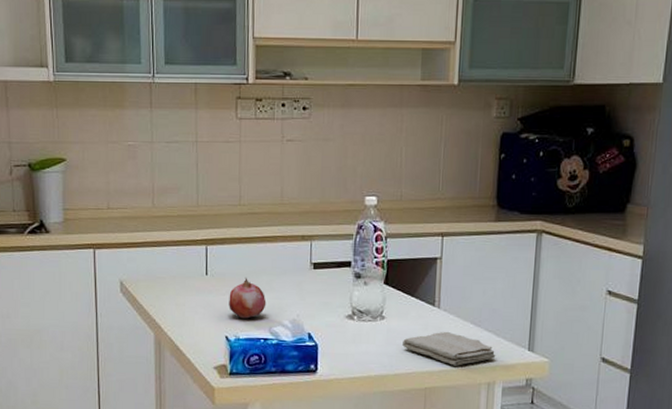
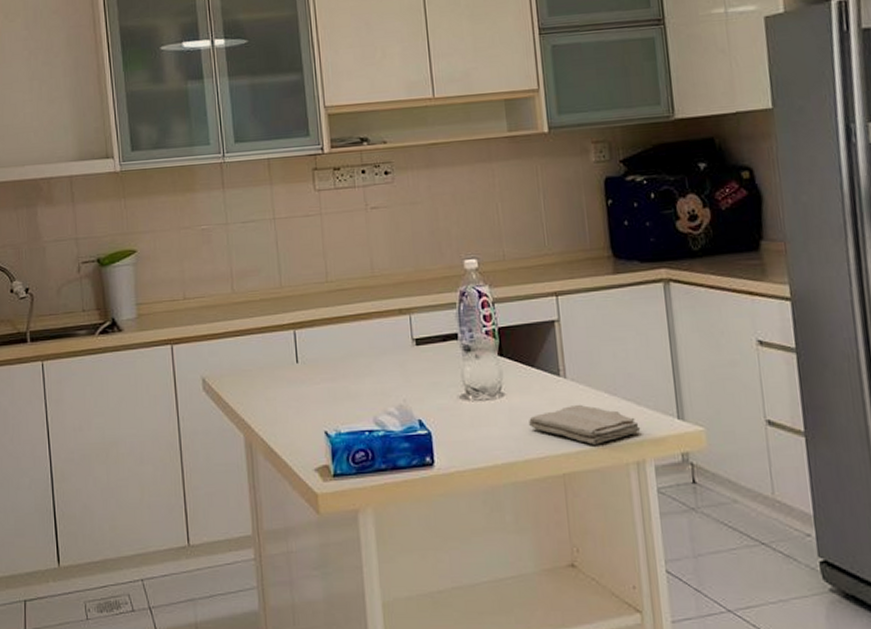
fruit: present [229,277,266,319] -> none [324,361,368,409]

